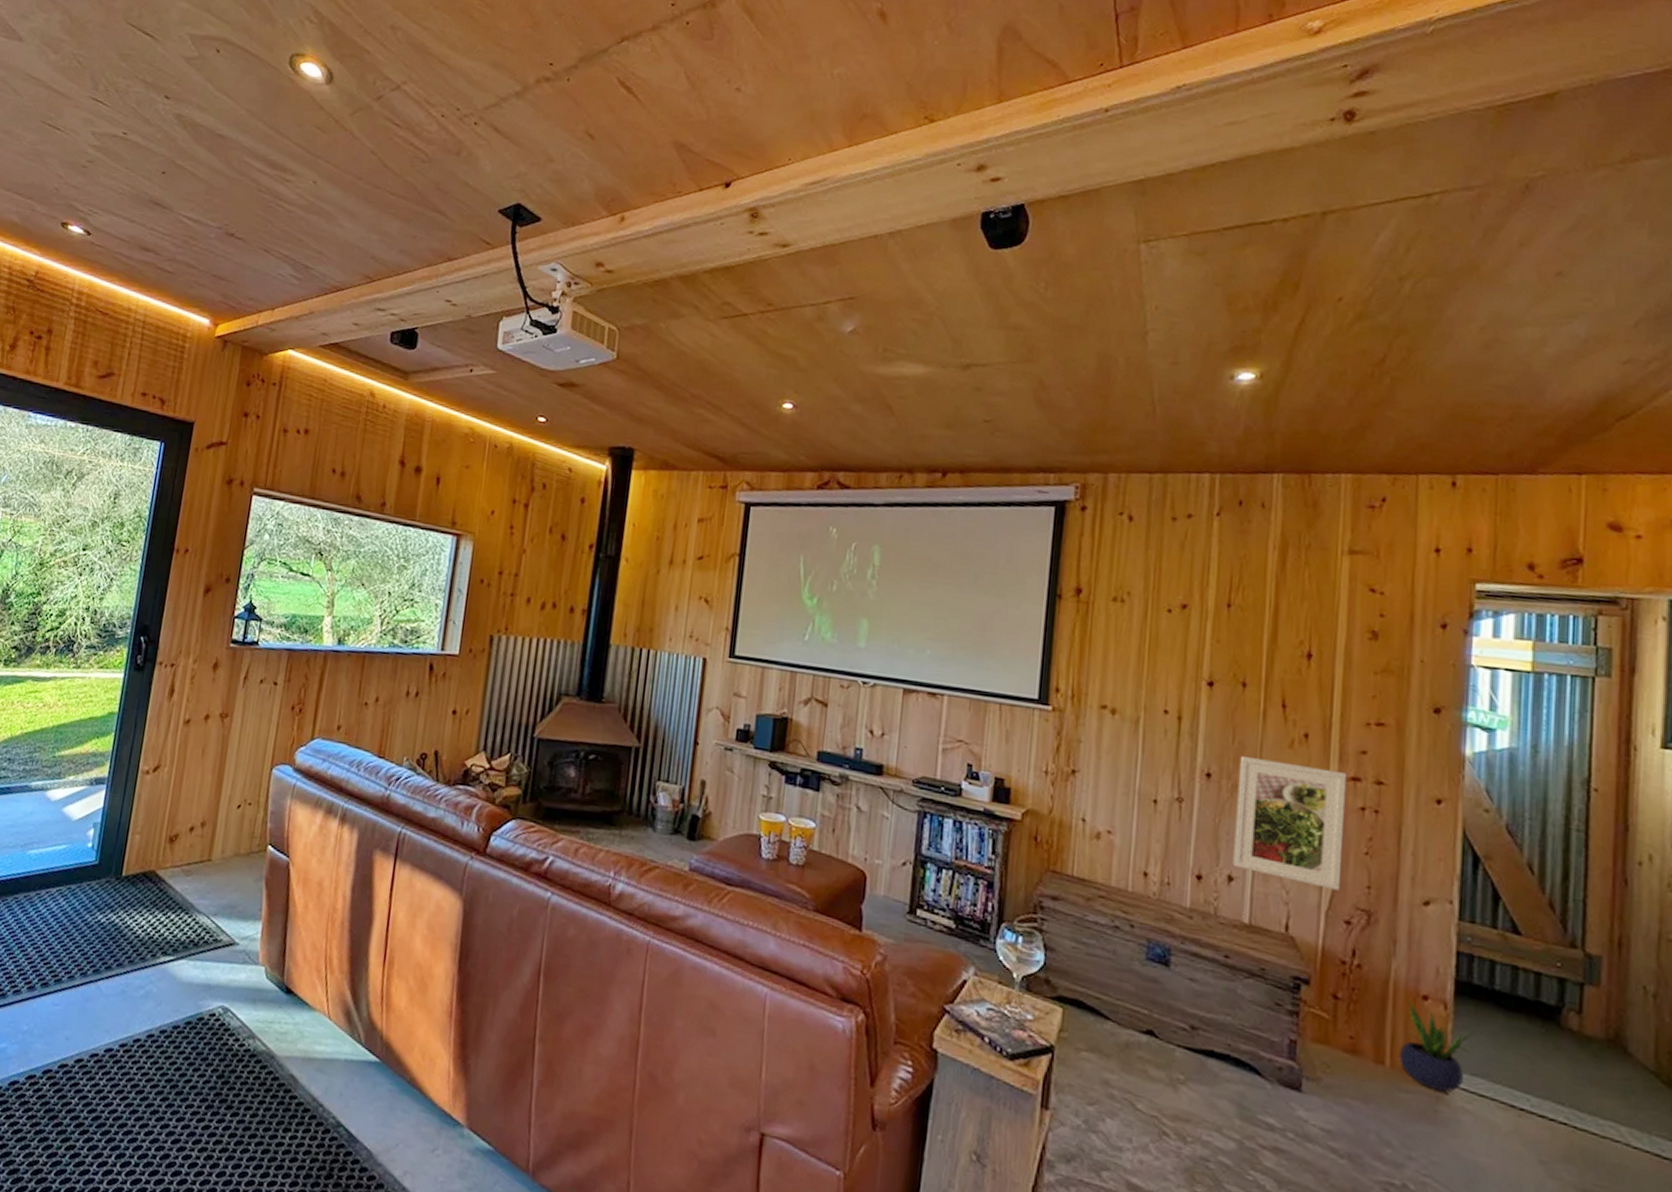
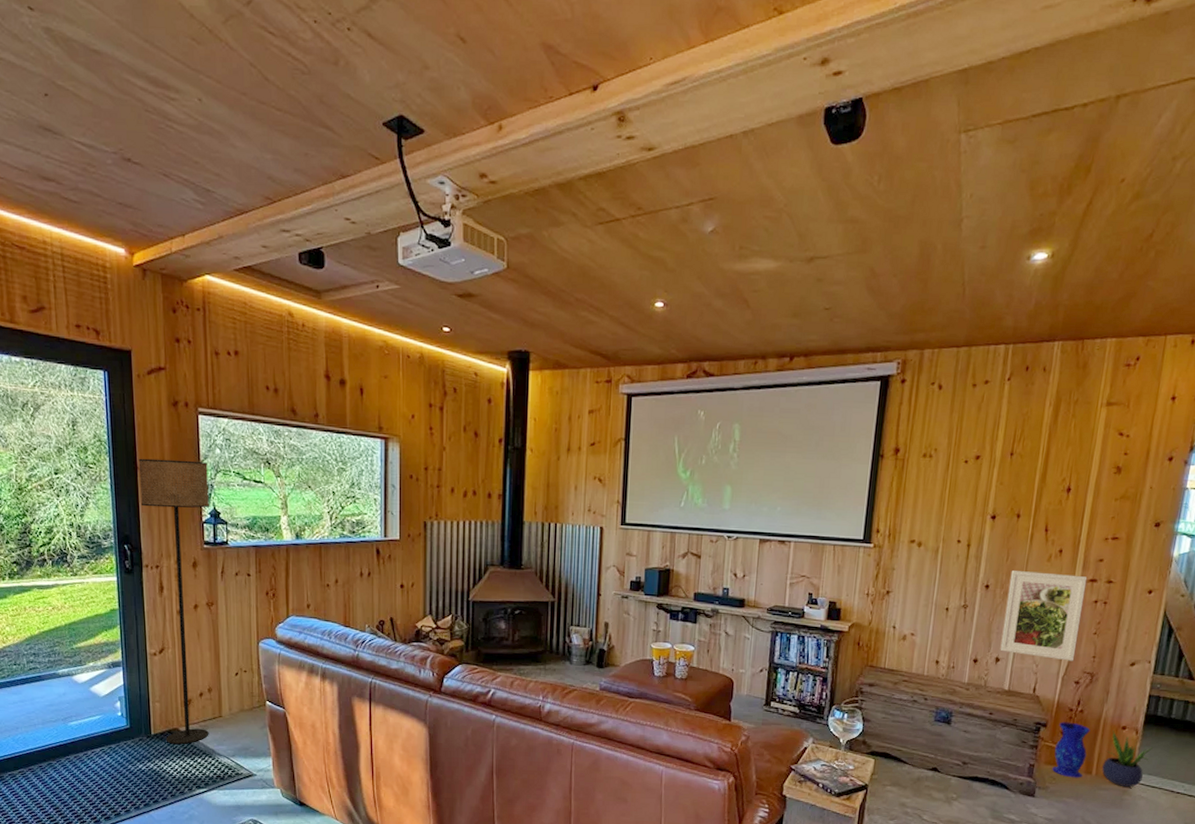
floor lamp: none [137,539,253,893] -> present [138,458,209,745]
vase: none [1324,979,1375,1070] -> present [1052,722,1091,778]

